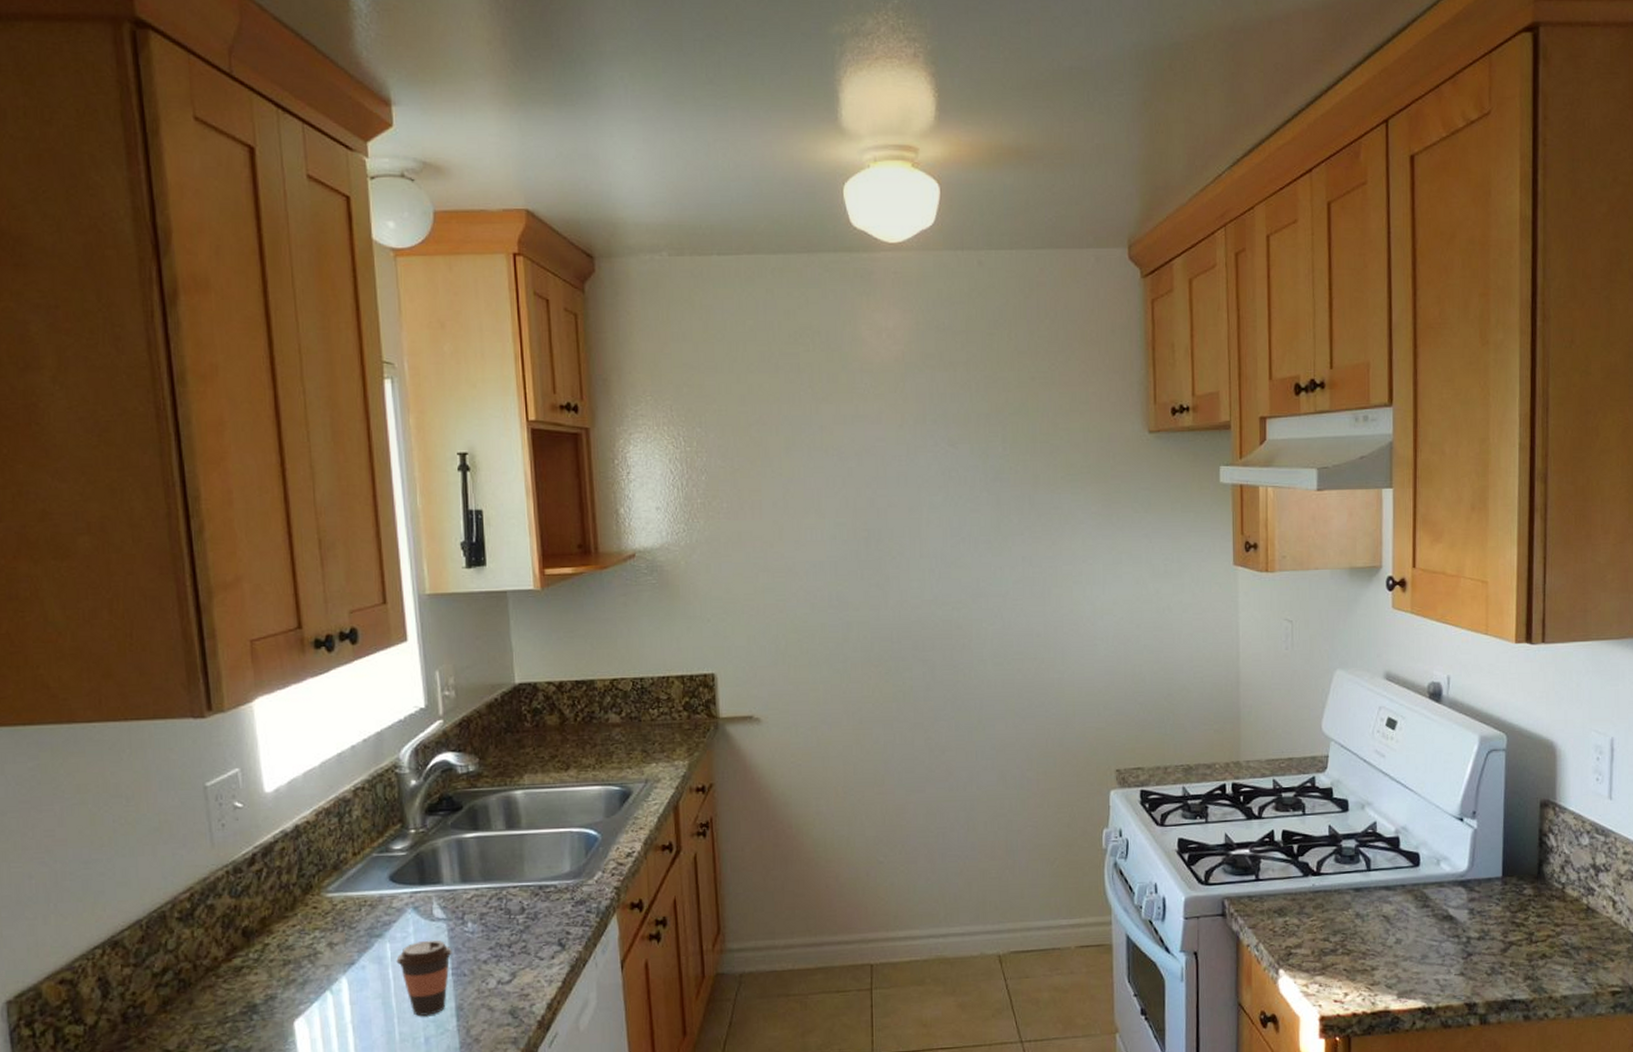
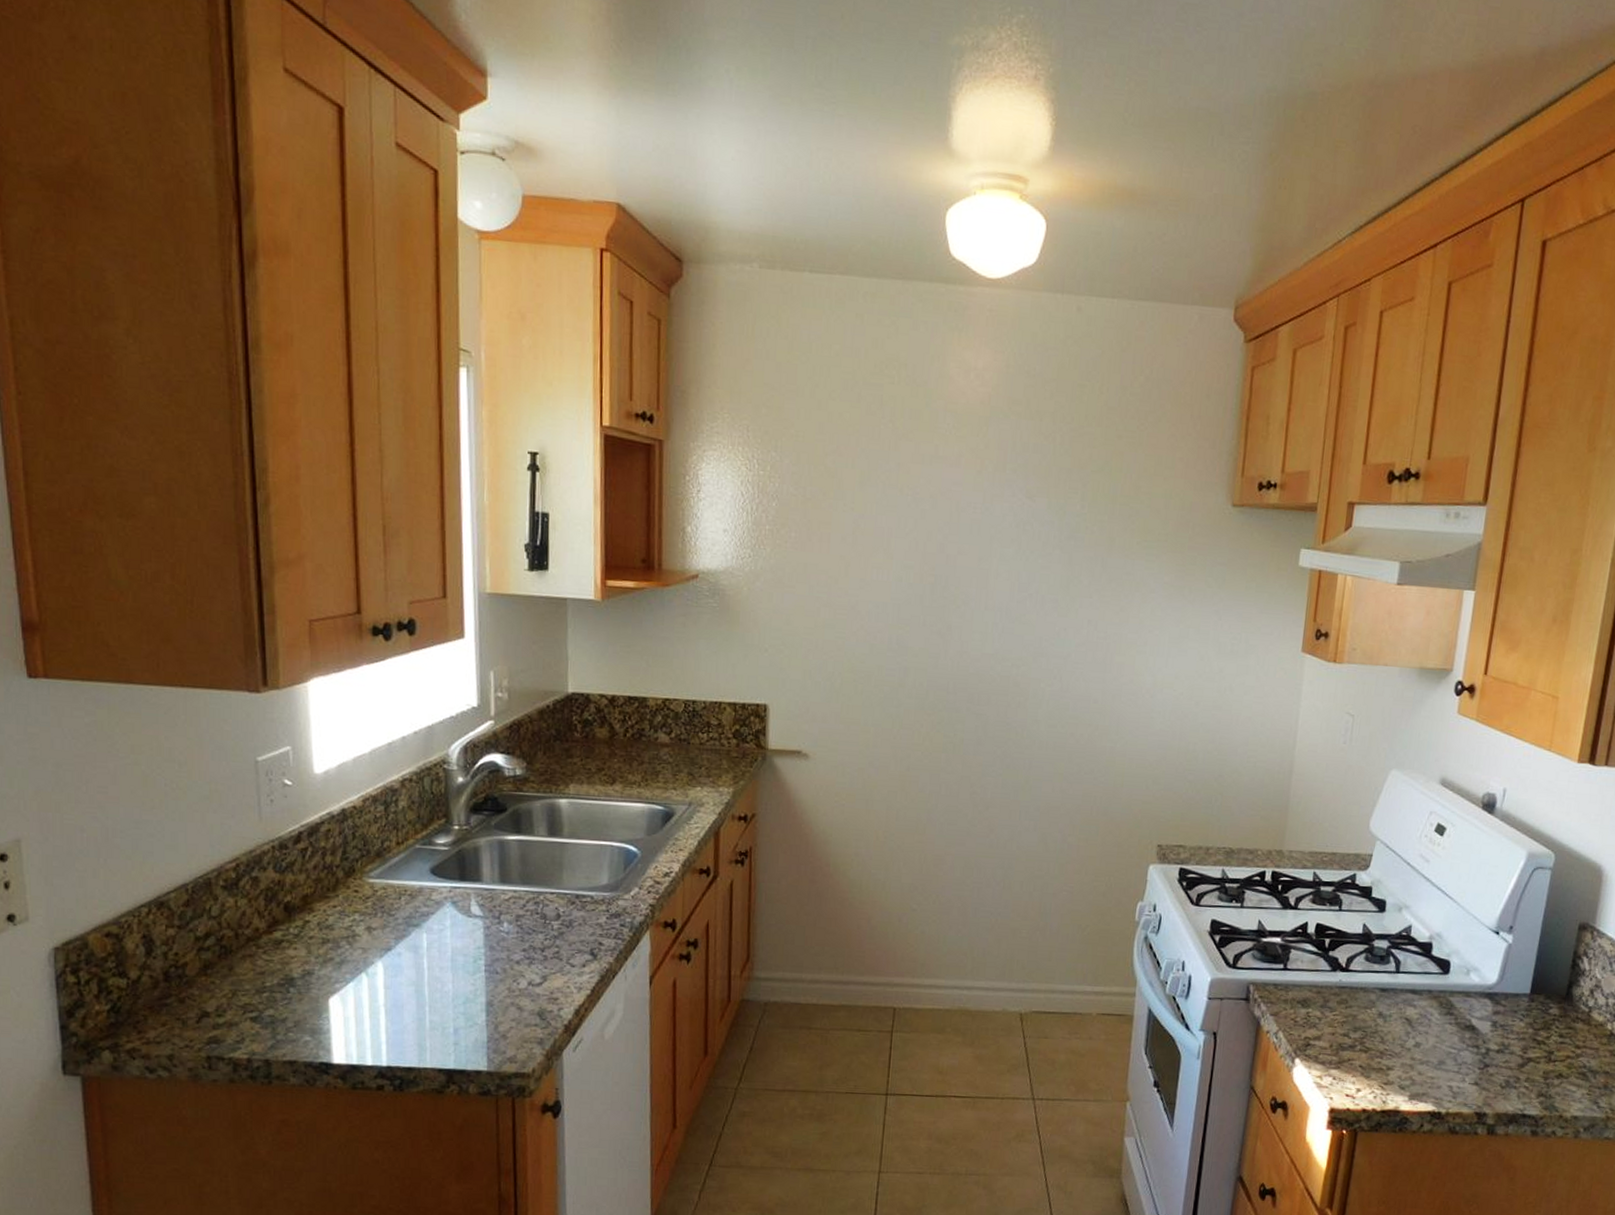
coffee cup: present [396,940,452,1016] -> none [432,935,486,1008]

